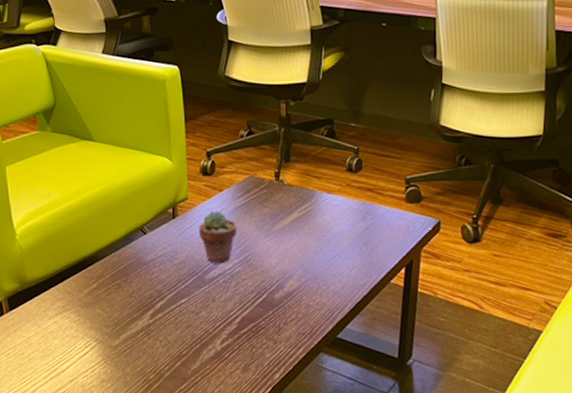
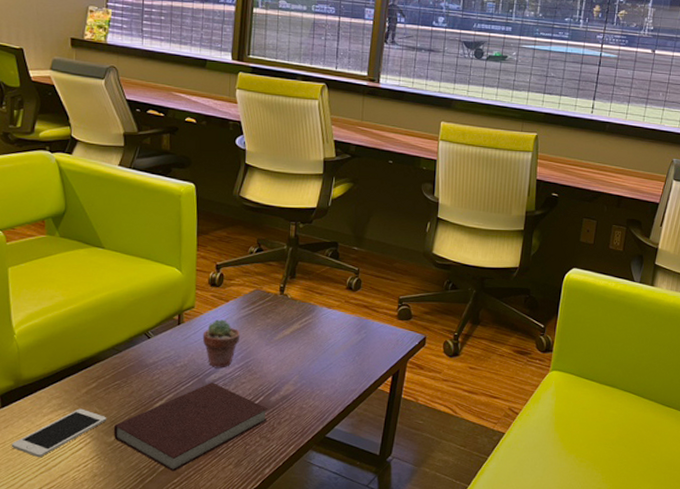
cell phone: none [21,310,110,363] -> present [11,408,107,458]
notebook: none [117,280,273,377] -> present [113,382,268,472]

